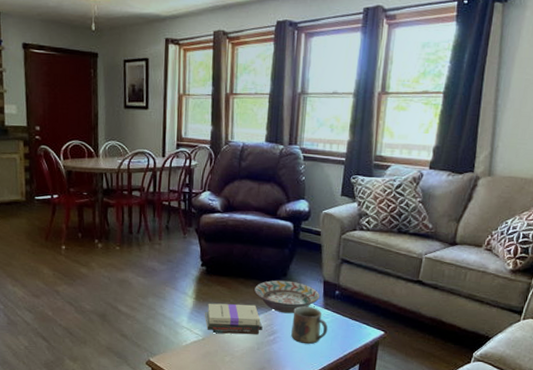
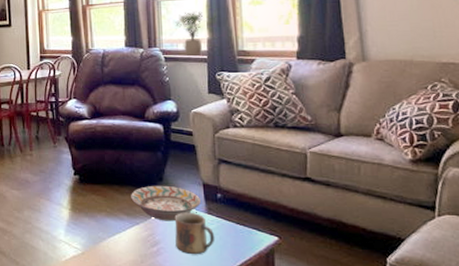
books: present [204,303,263,335] -> none [81,213,144,247]
potted plant: none [319,111,348,157] -> present [175,11,204,56]

